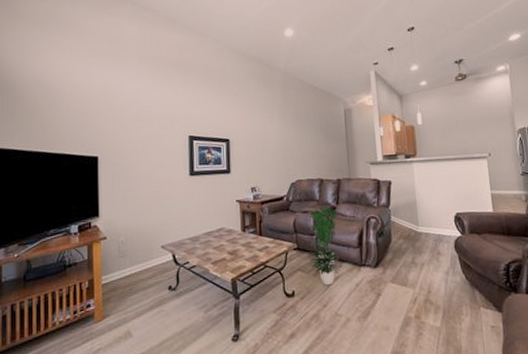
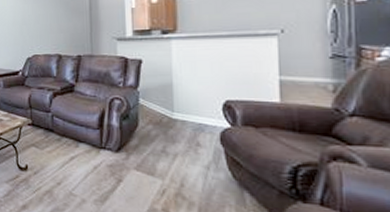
potted plant: present [309,204,340,286] -> none [44,81,77,165]

